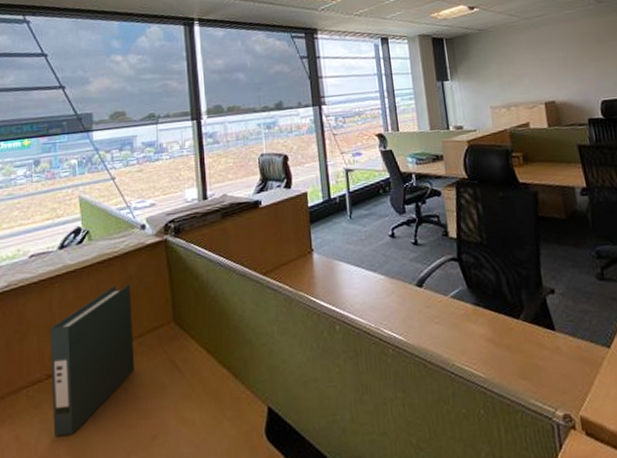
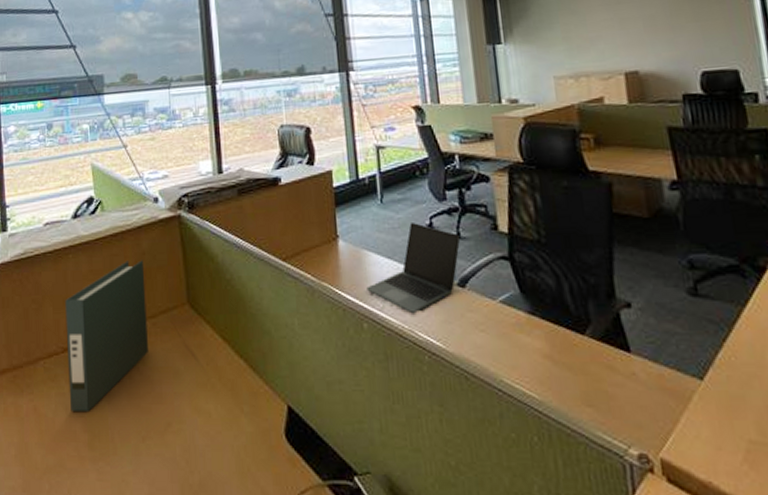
laptop: none [338,234,418,314] -> present [366,223,461,314]

